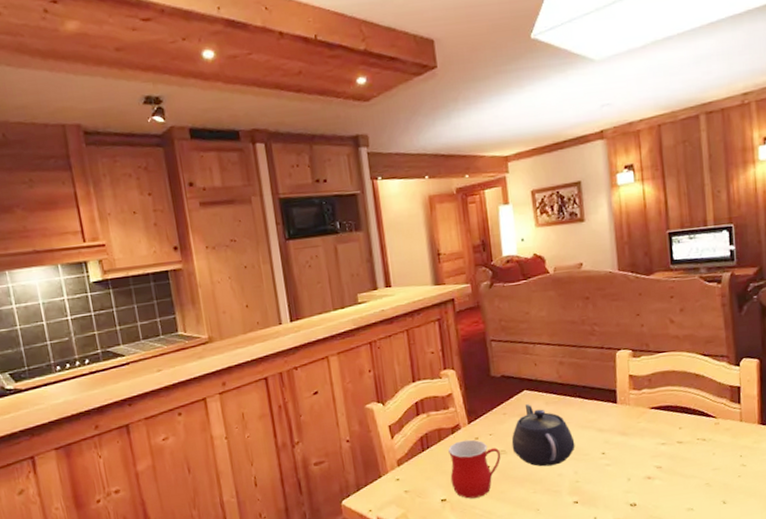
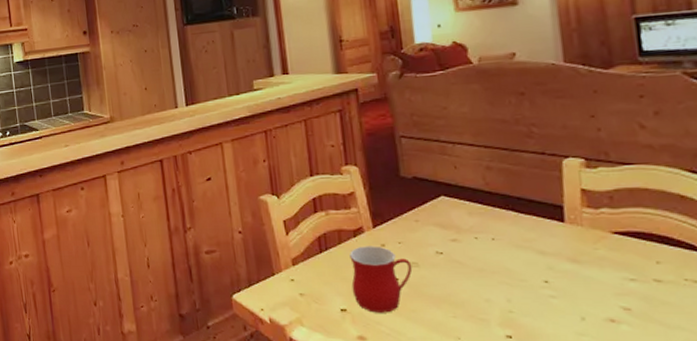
teapot: present [511,404,575,467] -> none [425,212,508,288]

